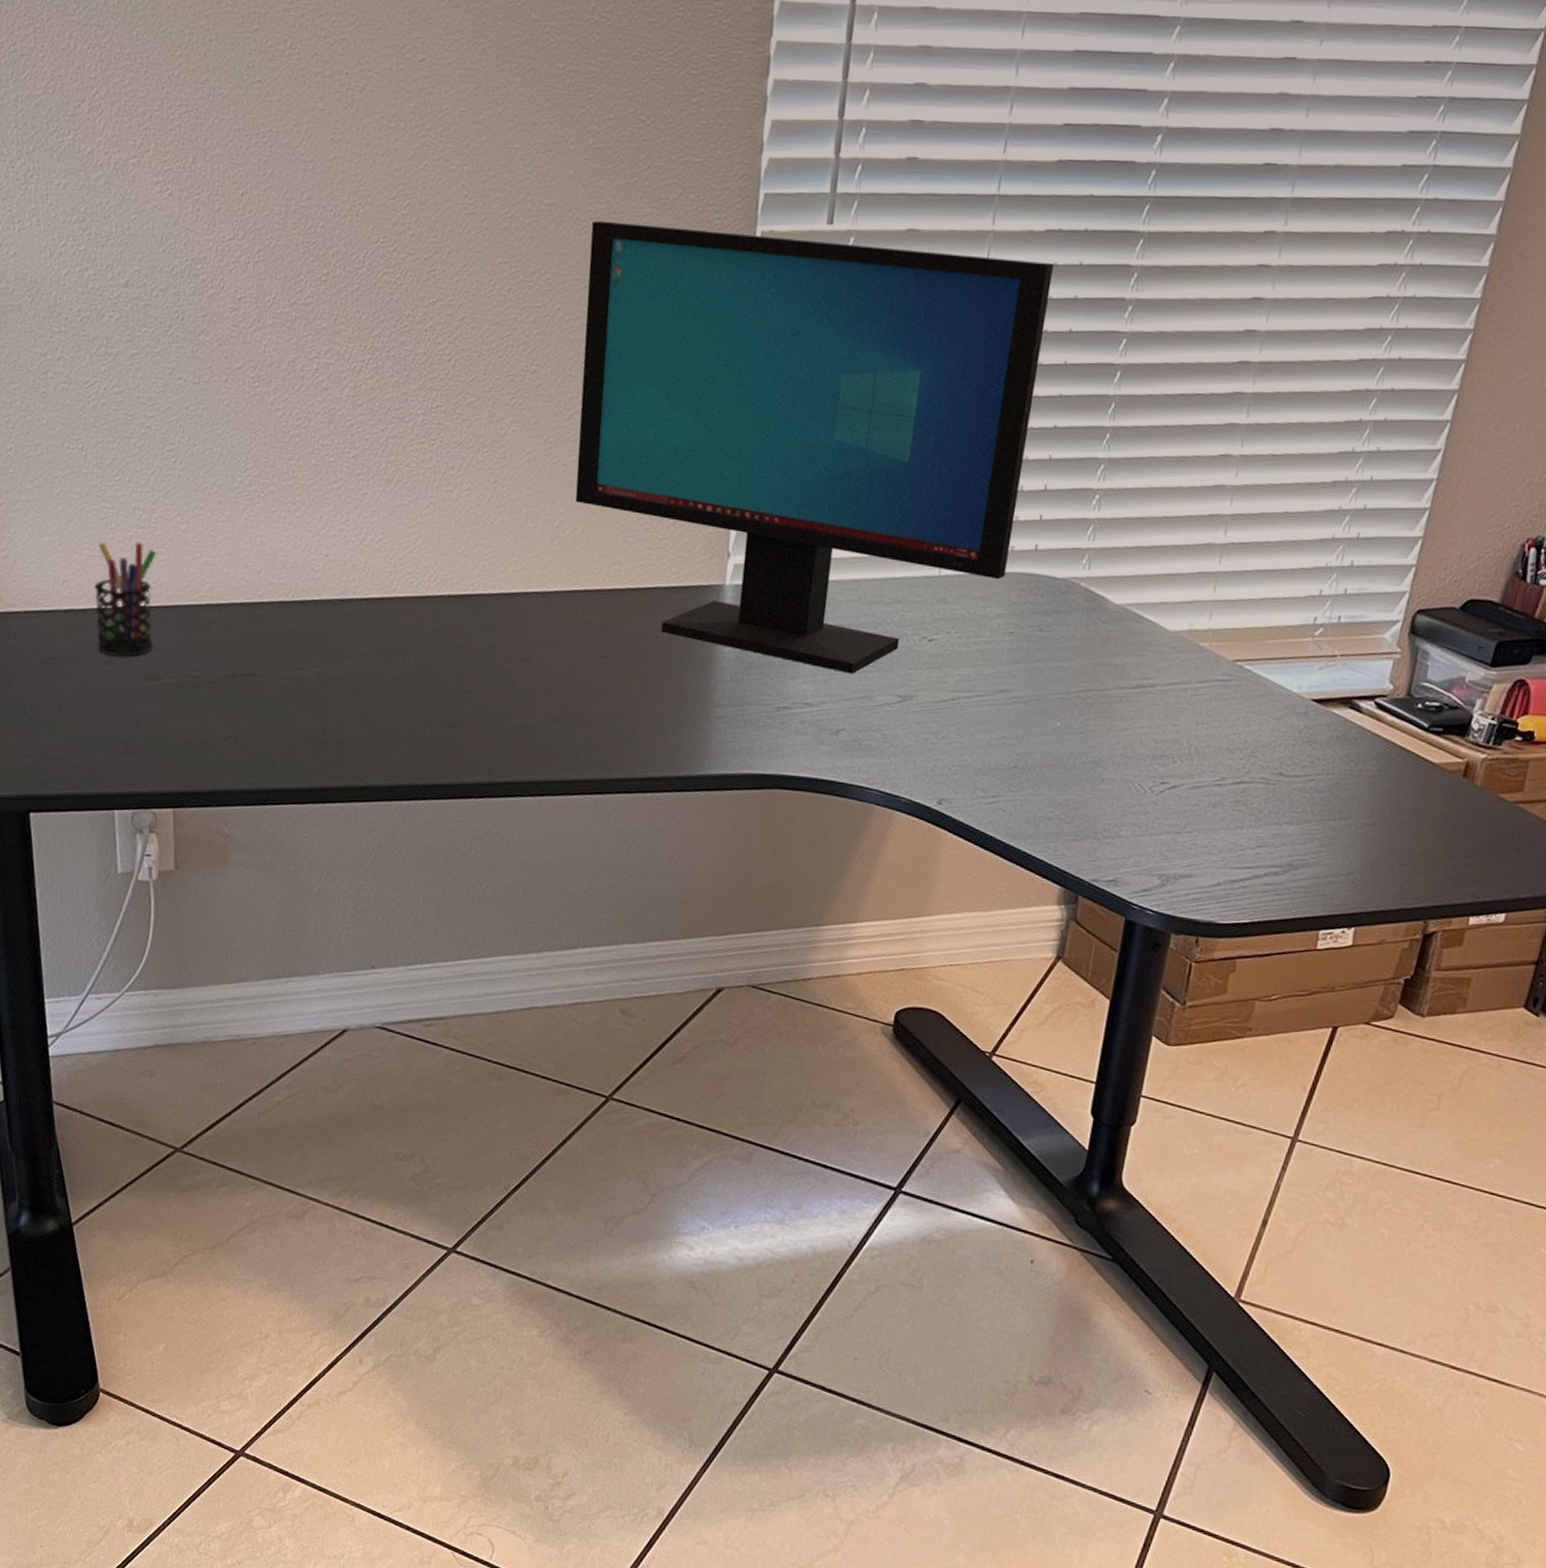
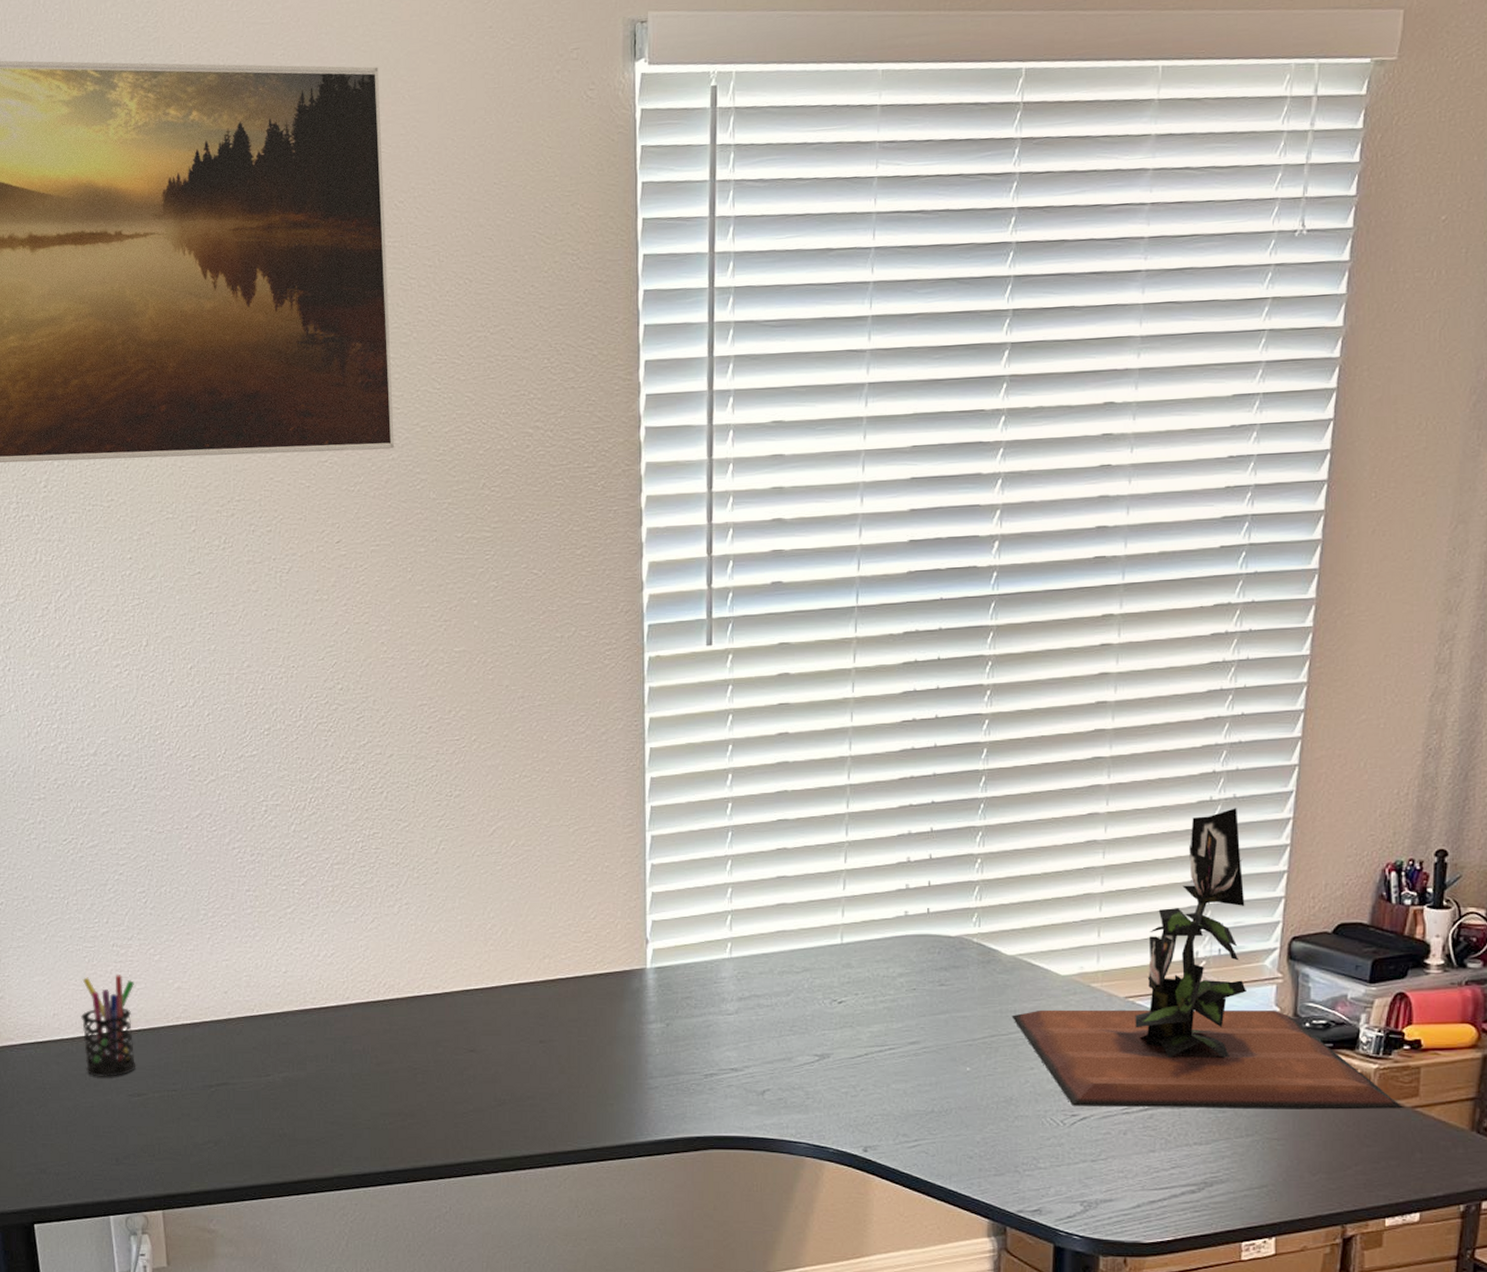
computer monitor: present [575,220,1055,674] -> none [497,660,915,1039]
plant: none [1111,462,1507,804] -> present [1011,808,1404,1109]

